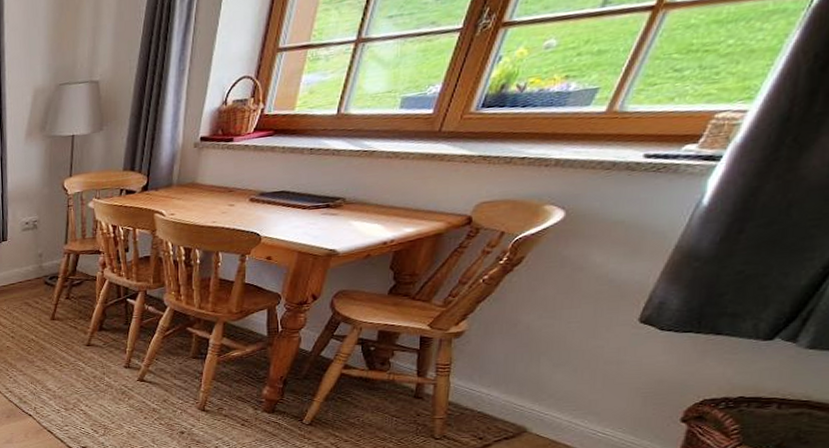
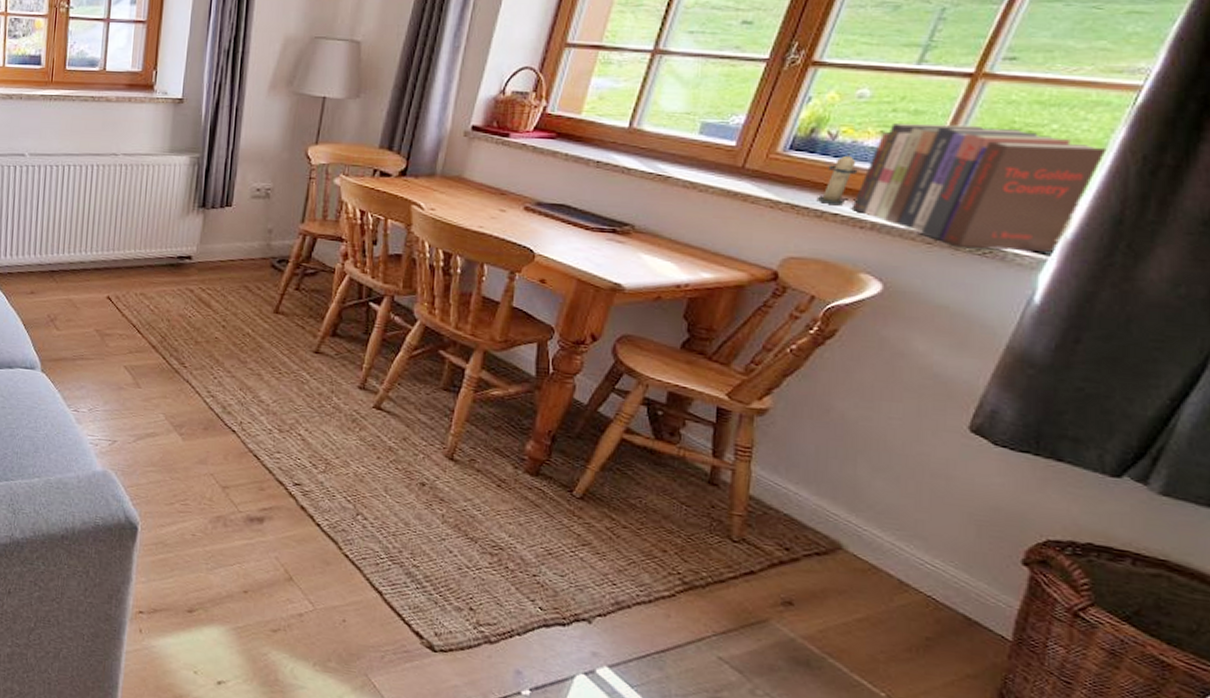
candle: none [506,101,544,150] -> present [816,153,858,205]
books: none [538,50,780,168] -> present [851,123,1107,252]

